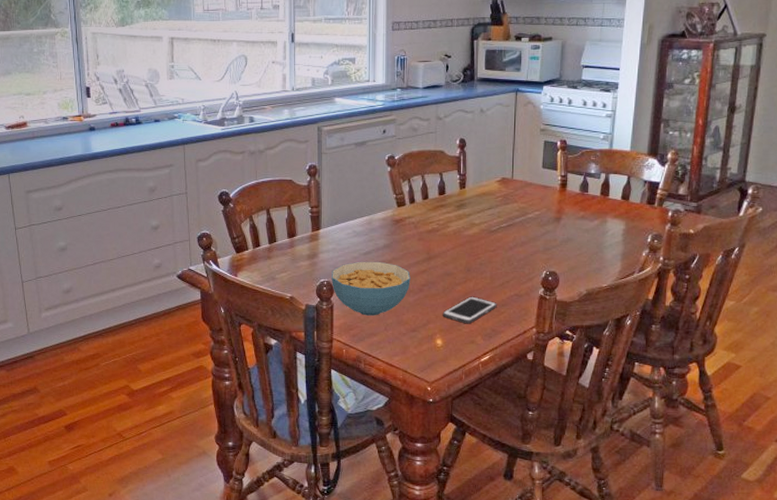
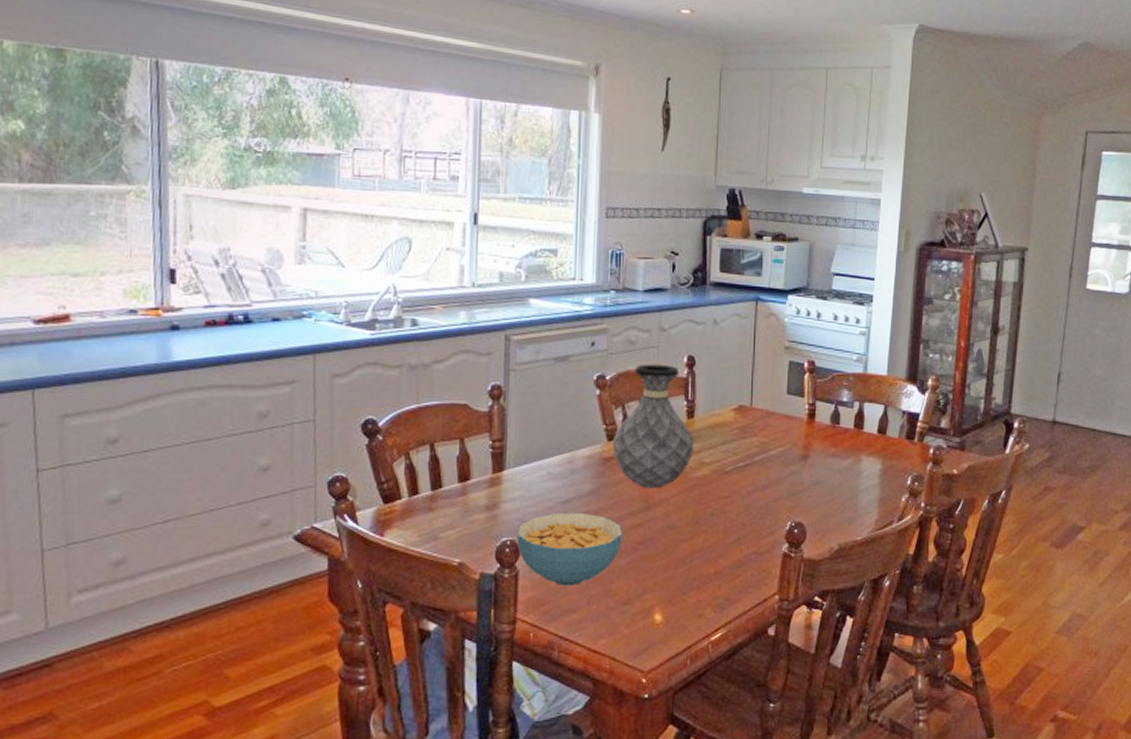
vase: none [401,146,465,244] -> present [612,364,694,489]
cell phone: present [442,296,497,324] -> none [662,556,732,593]

